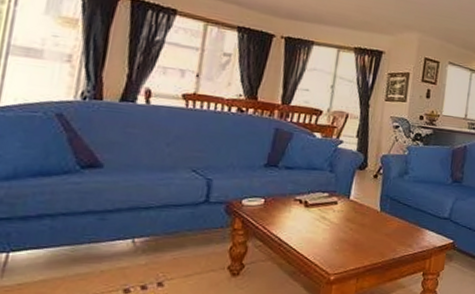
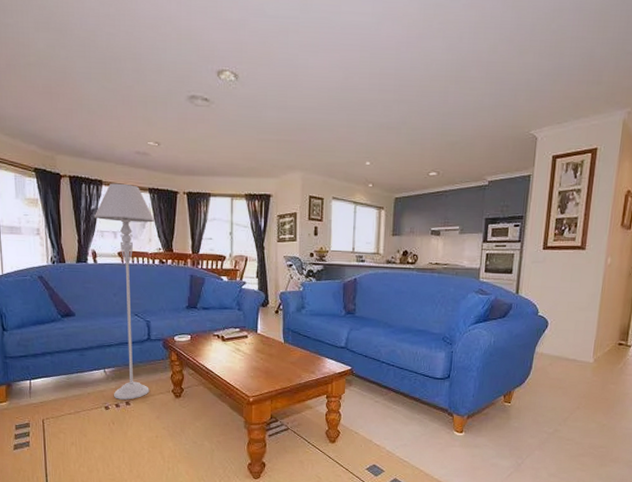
floor lamp: none [141,14,240,280] -> present [93,183,155,400]

